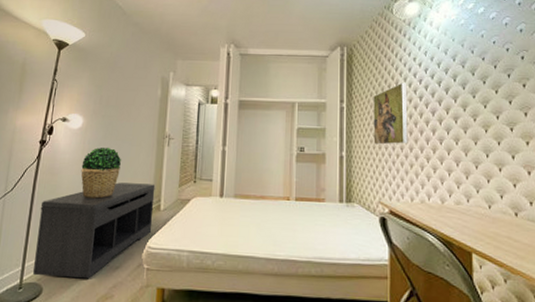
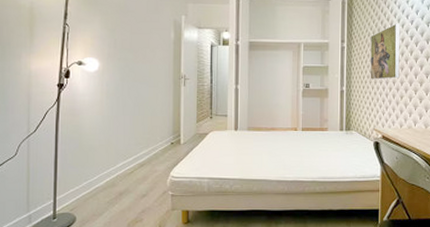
bench: present [33,182,156,279] -> none [65,121,175,207]
potted plant: present [81,147,122,199] -> none [102,88,141,136]

